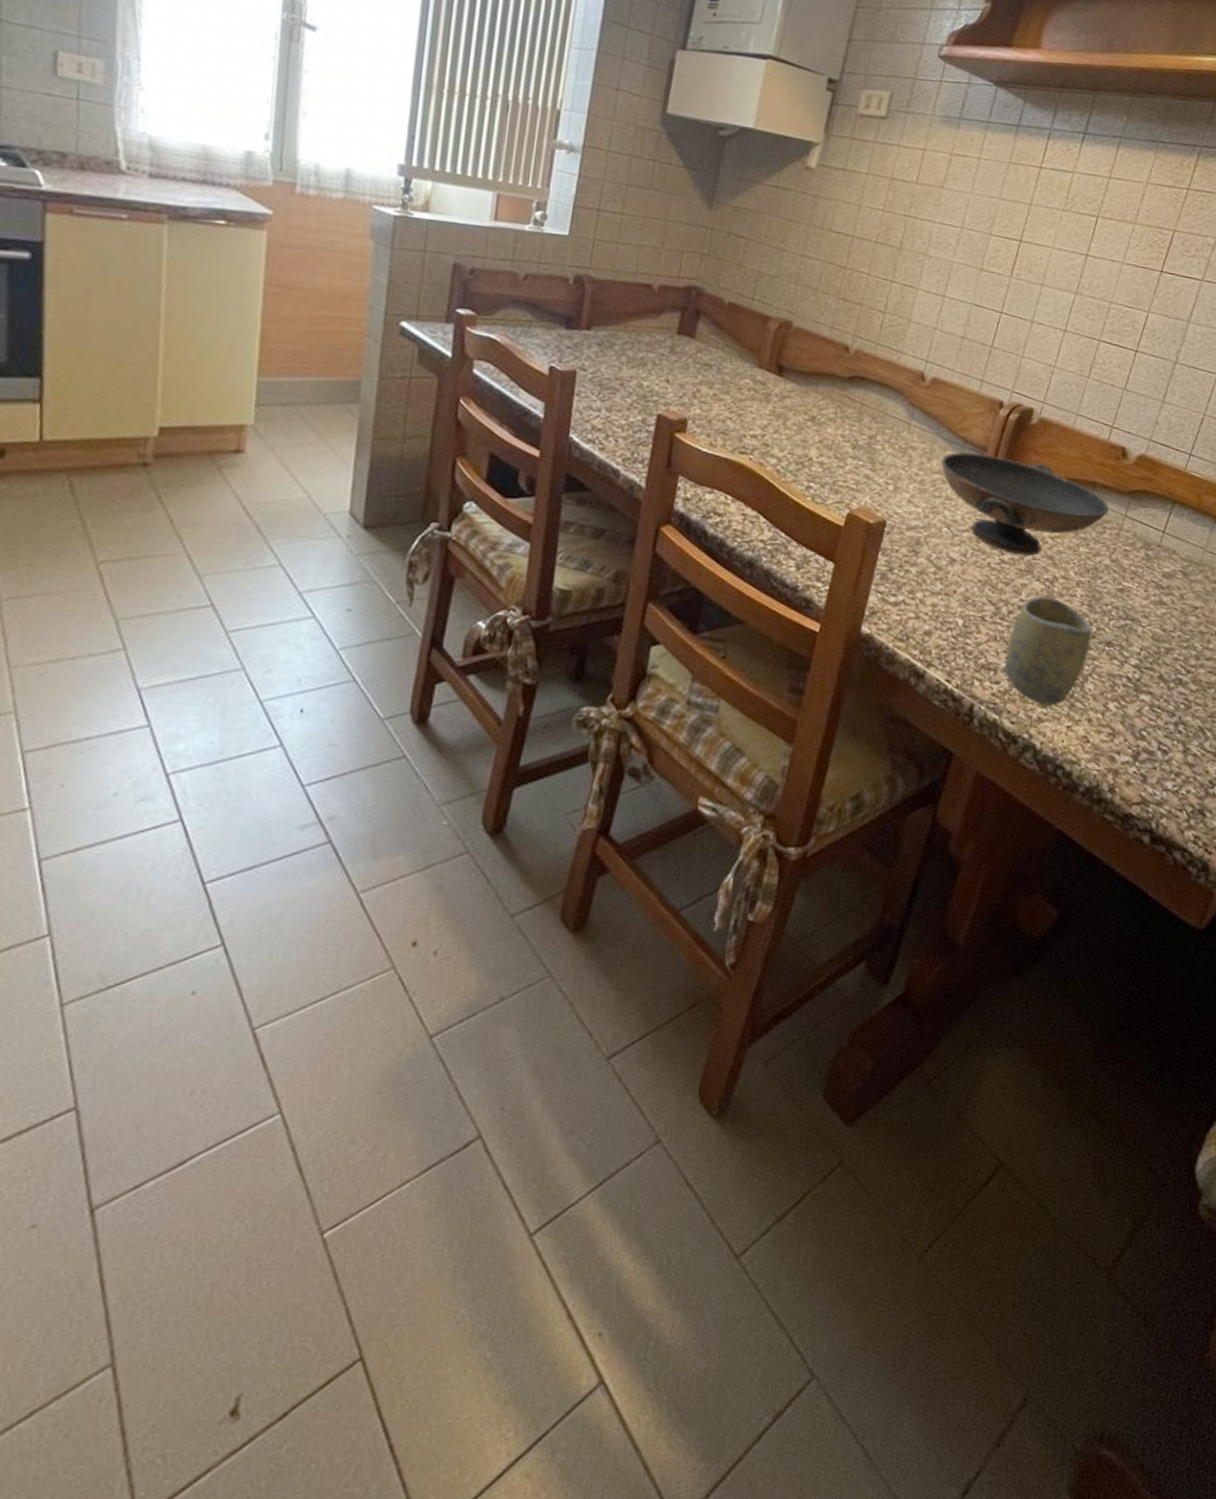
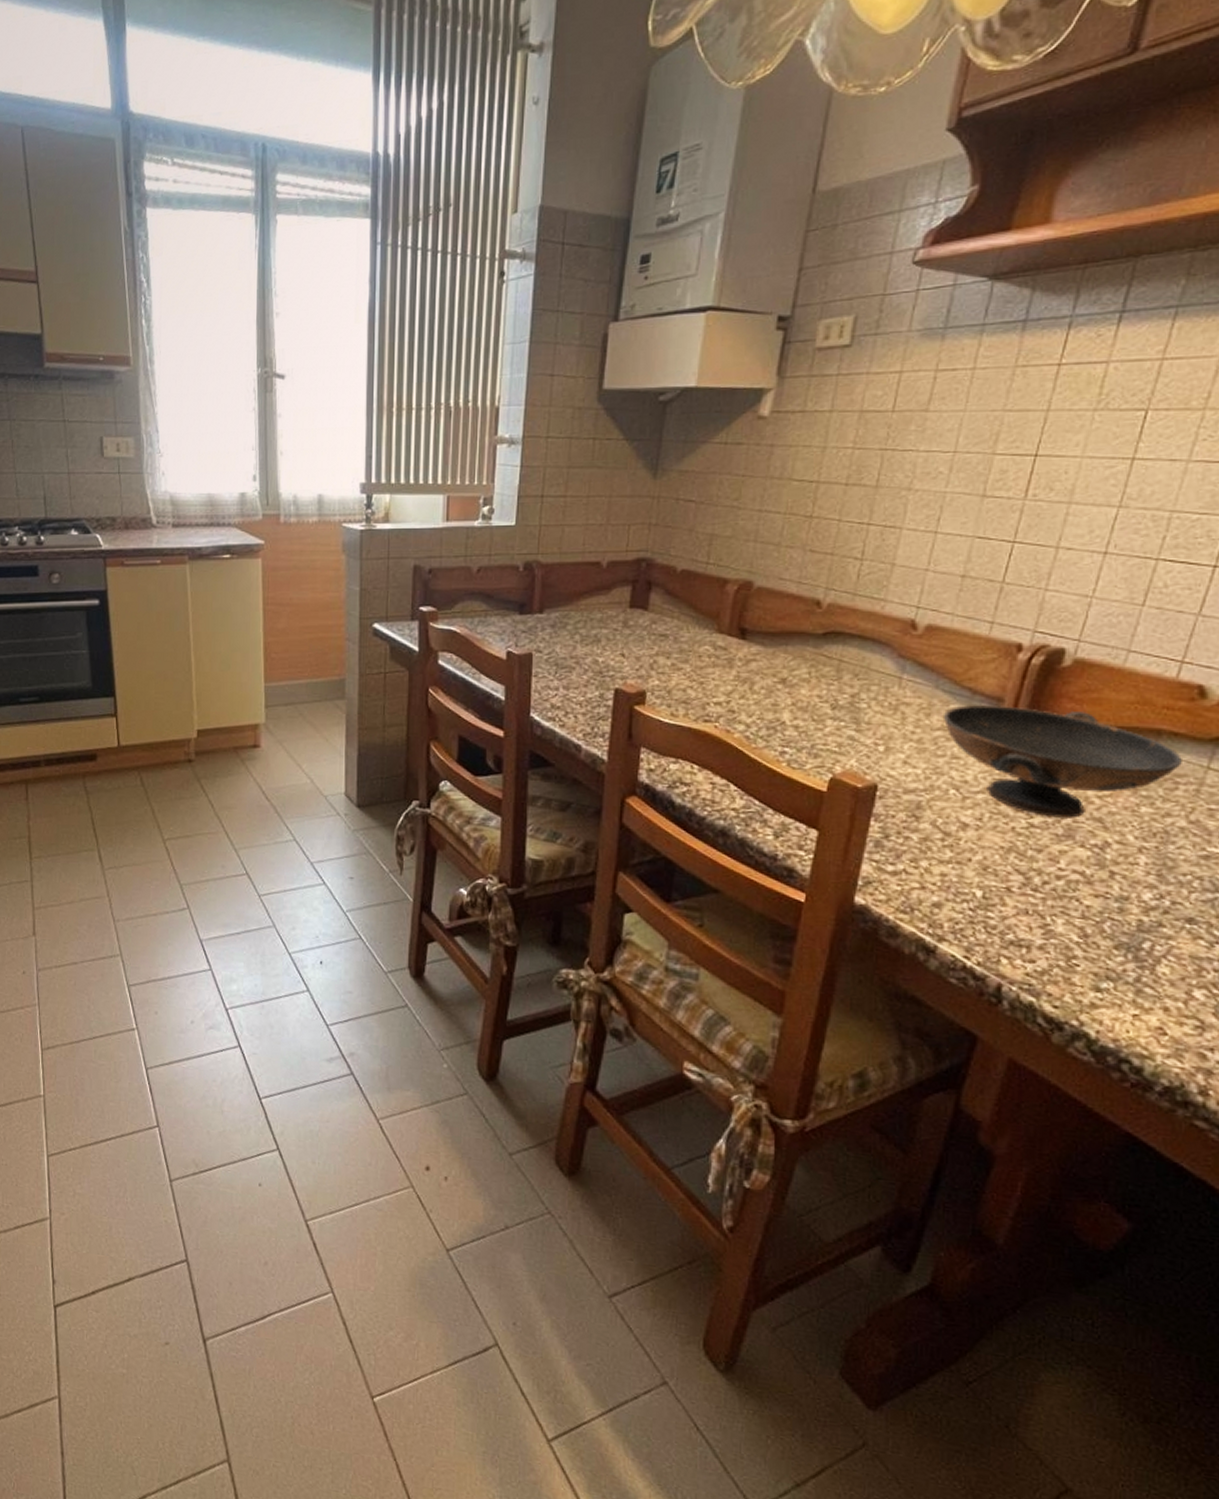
cup: present [1004,596,1092,706] -> none [1040,864,1164,991]

